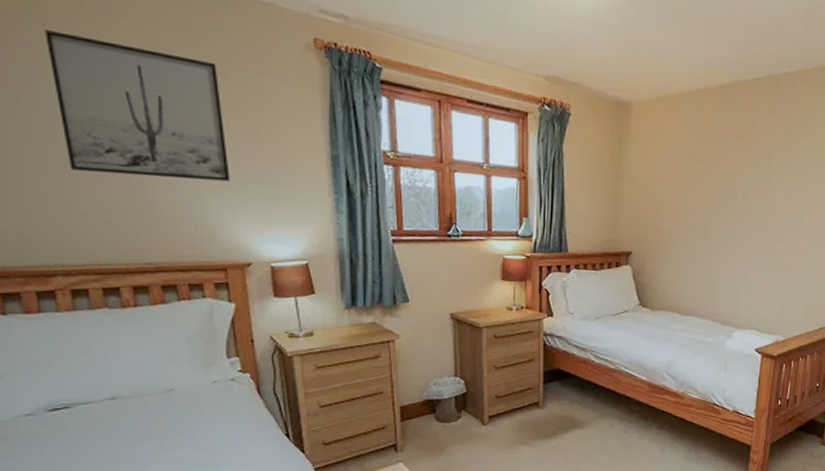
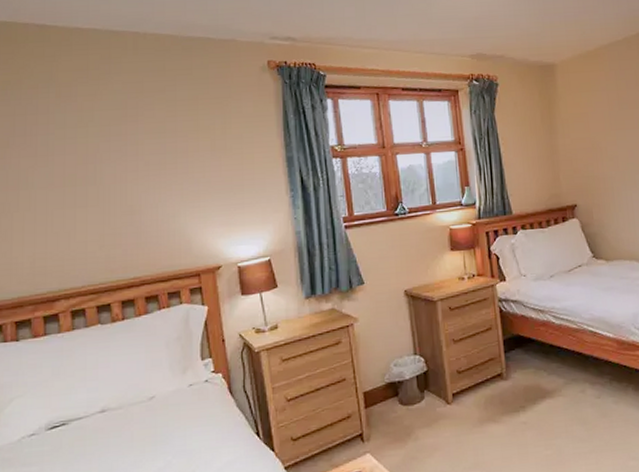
wall art: present [45,30,230,182] -> none [59,93,201,205]

